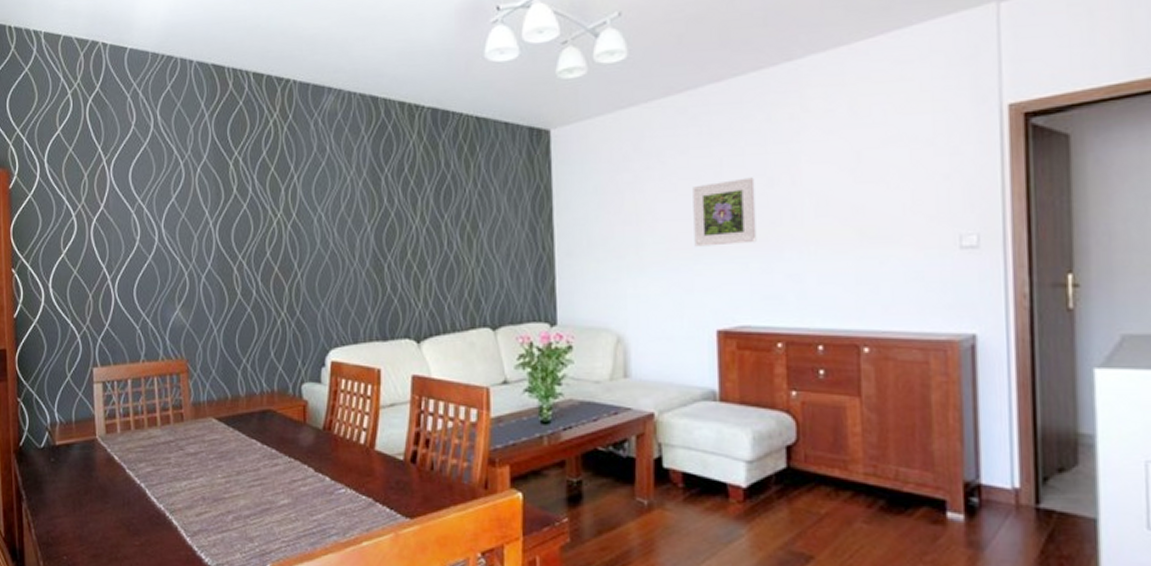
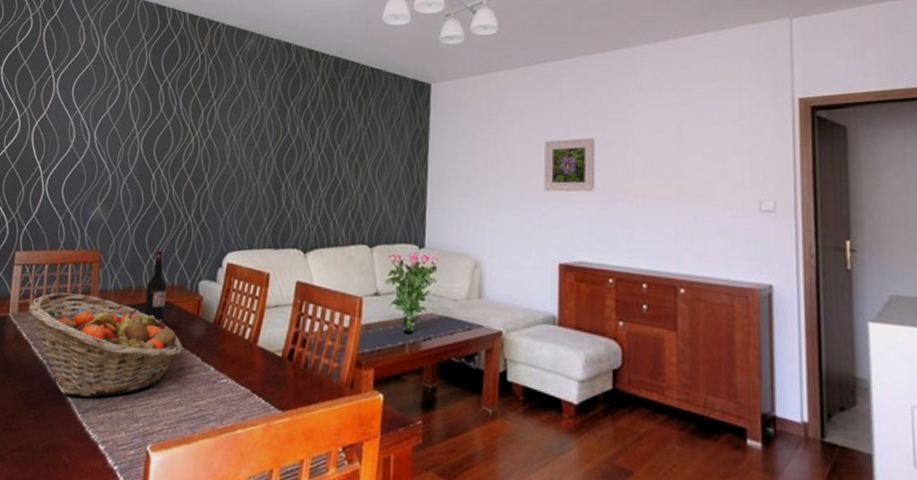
fruit basket: none [117,408,291,519] -> present [29,292,182,398]
wine bottle: none [244,353,267,434] -> present [144,250,167,323]

